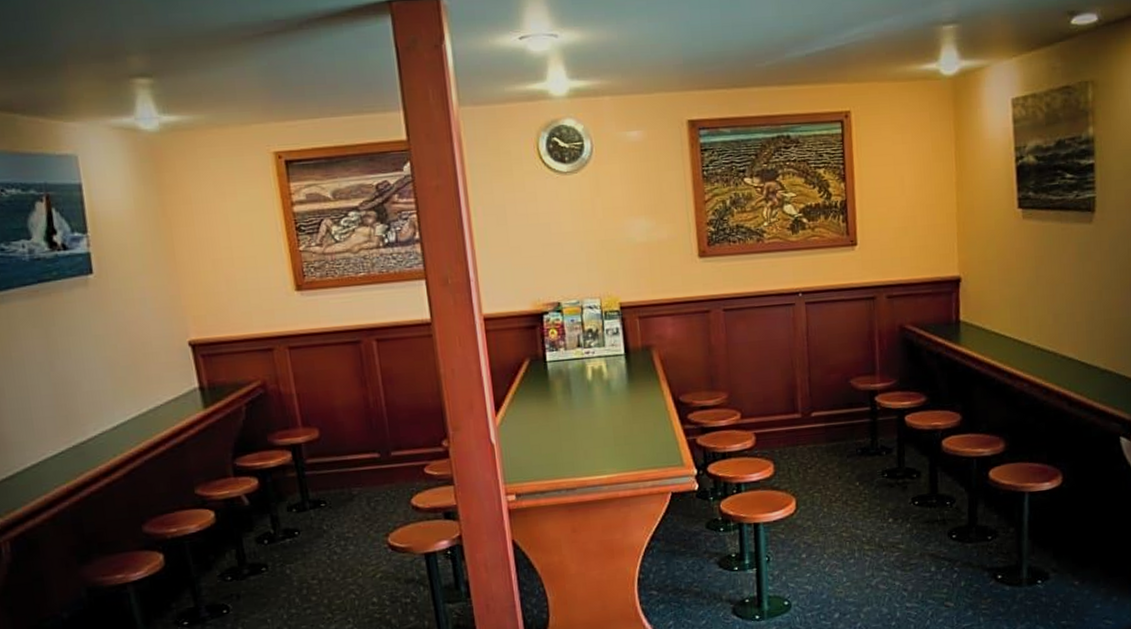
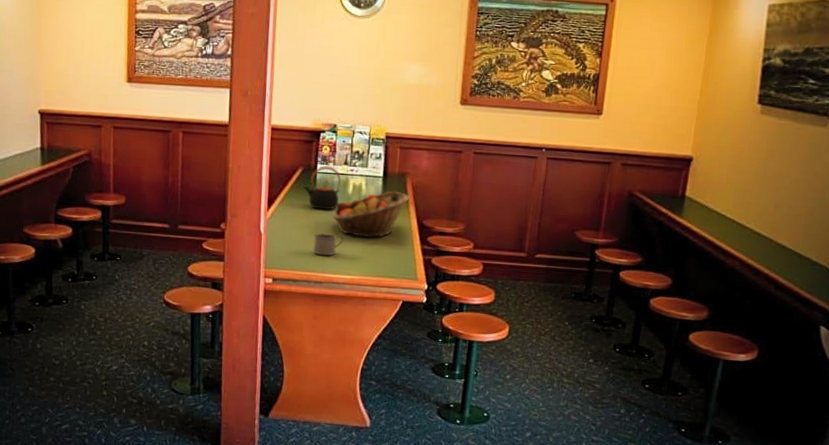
teapot: none [534,352,578,405] -> present [304,166,341,210]
mug: none [557,429,591,458] -> present [314,233,343,256]
fruit basket: none [572,368,659,428] -> present [332,191,409,238]

